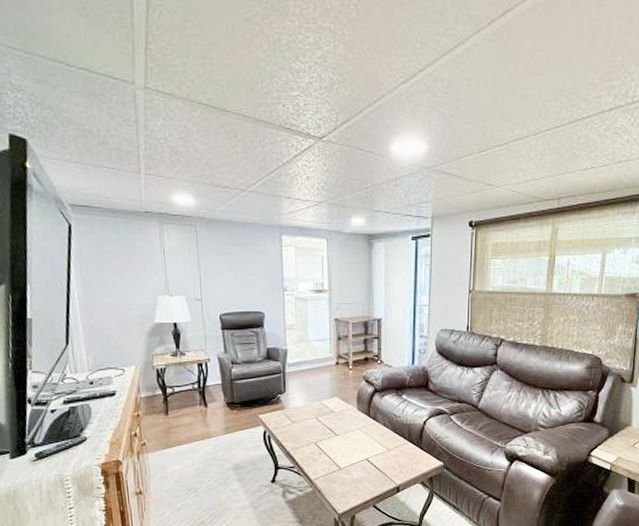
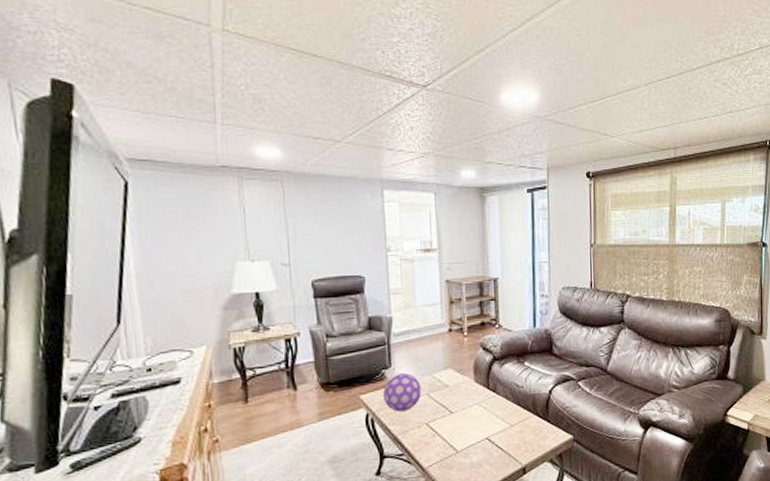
decorative ball: none [278,399,311,431] -> present [382,373,422,412]

